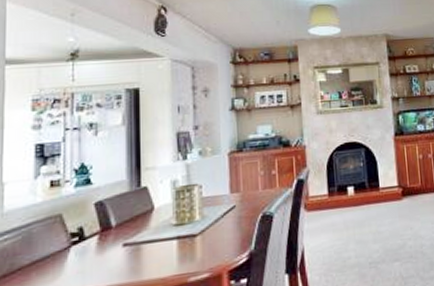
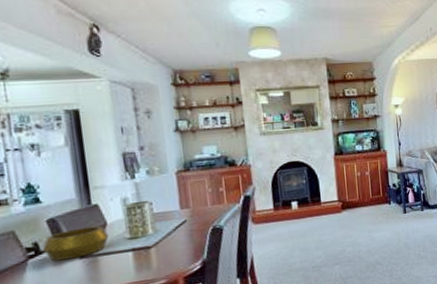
decorative bowl: none [87,210,155,249] -> present [43,225,109,261]

